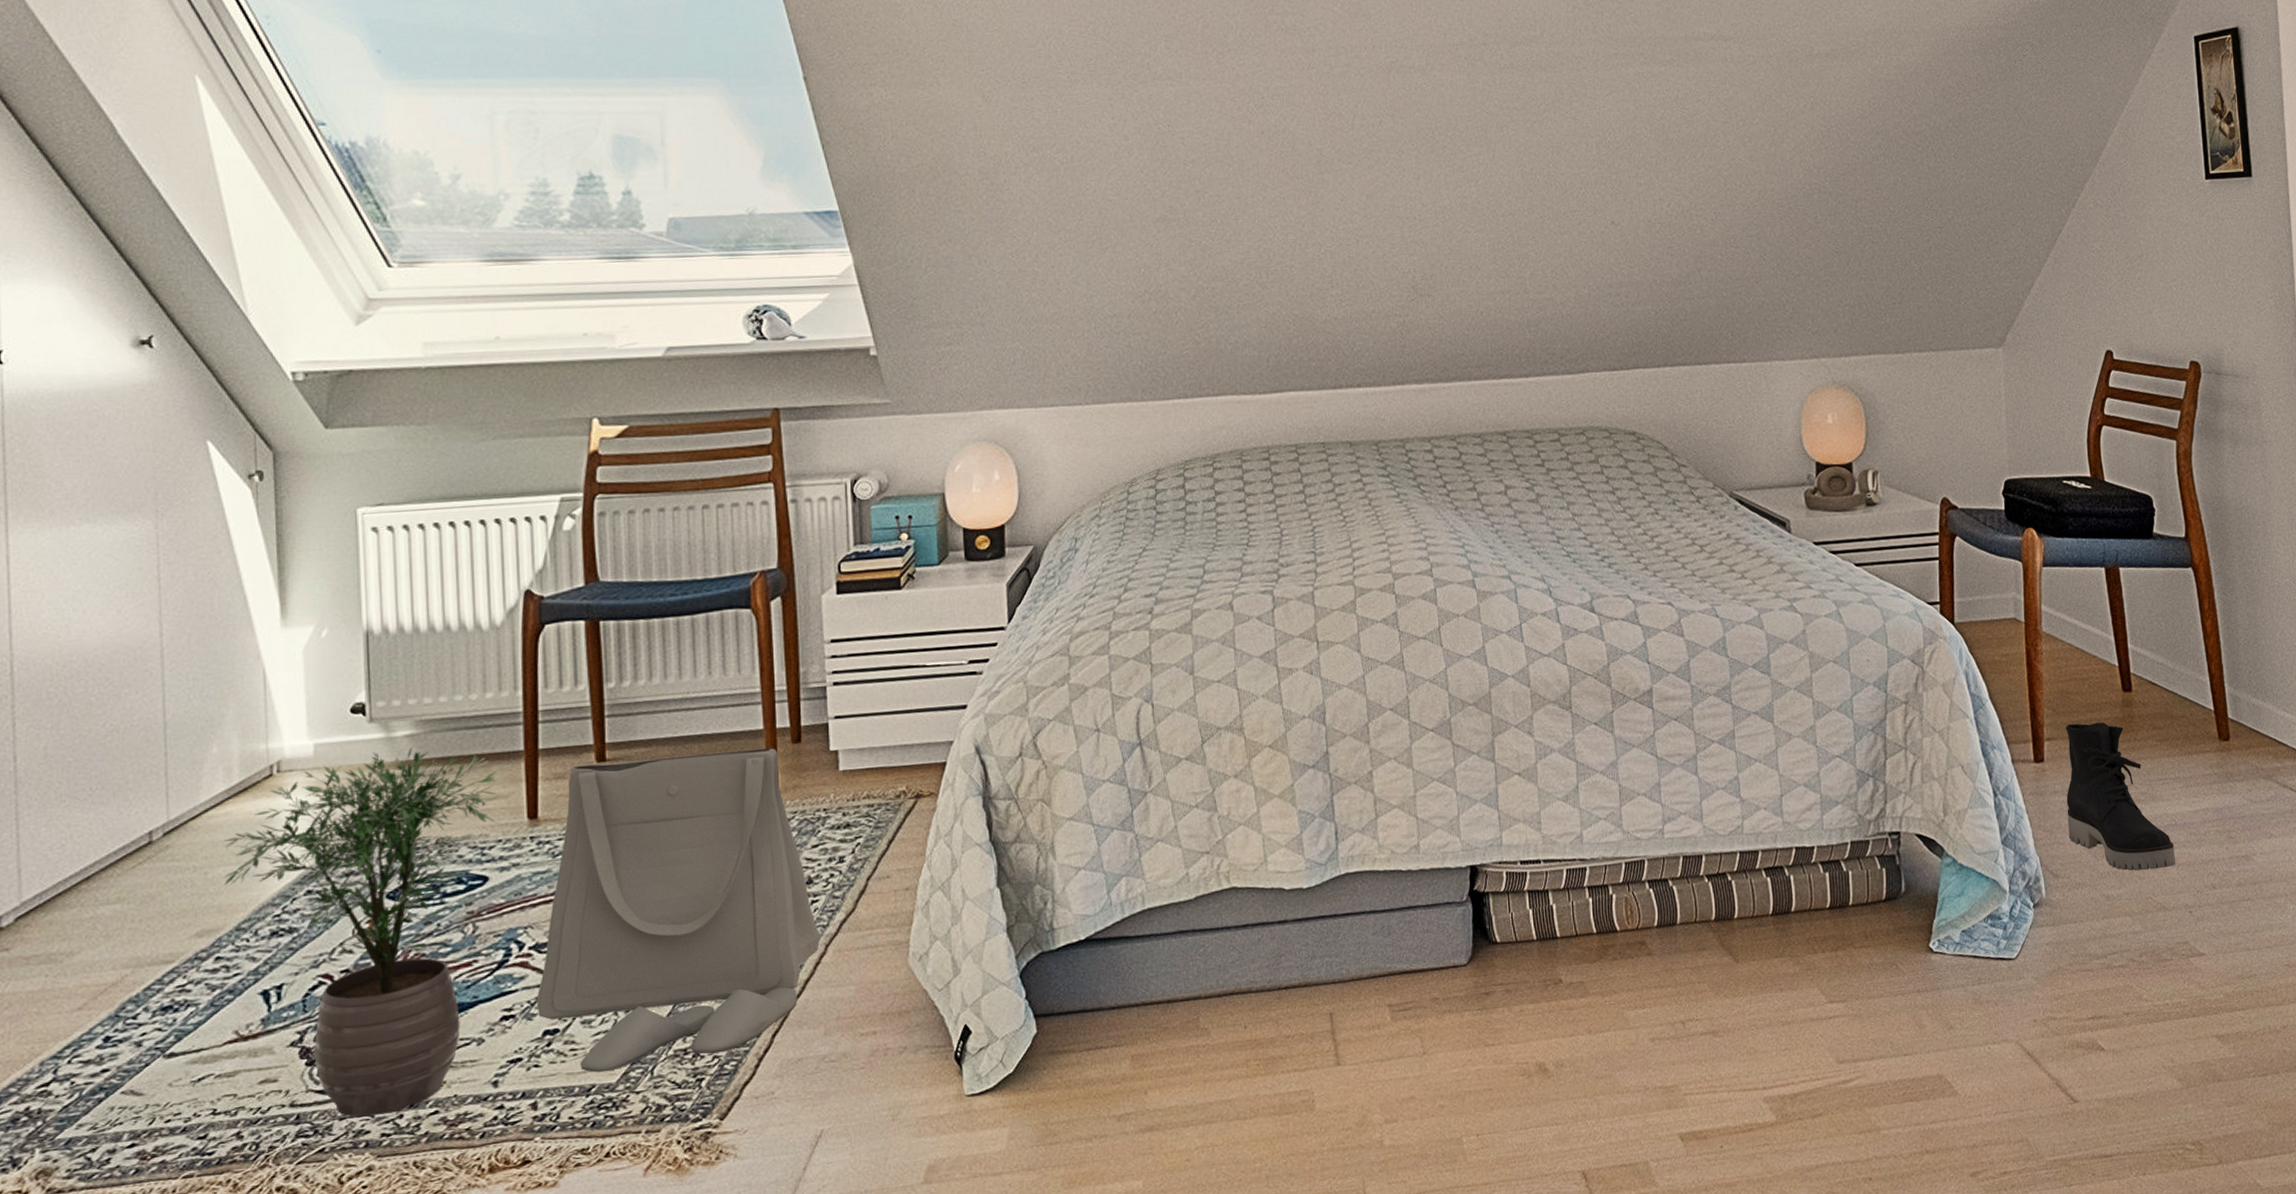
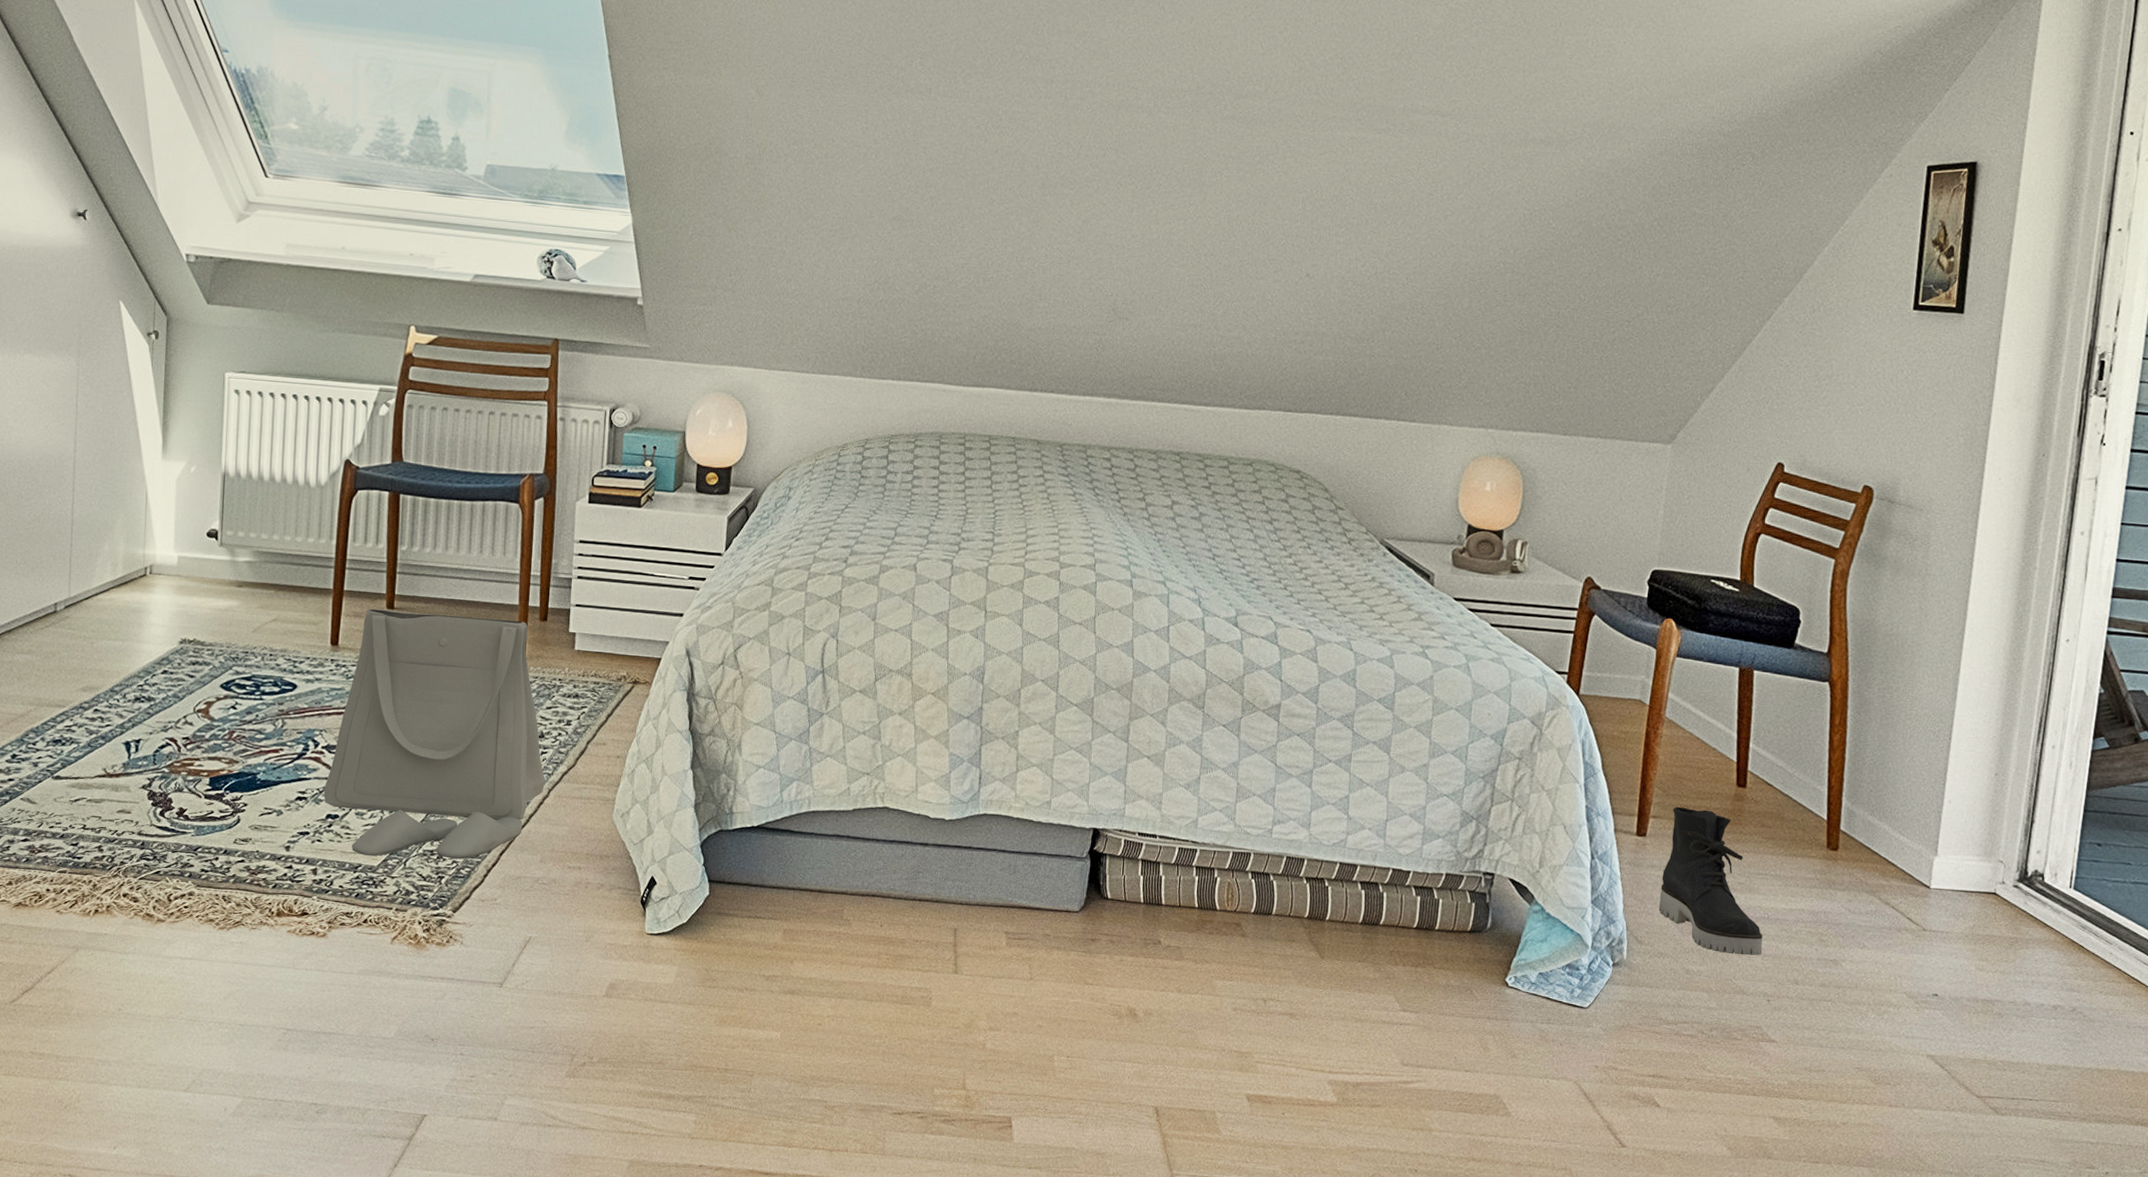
potted plant: present [225,747,503,1117] -> none [105,570,315,854]

